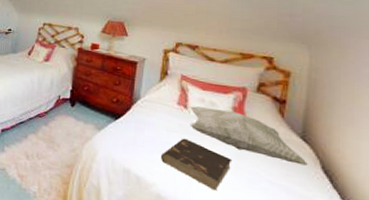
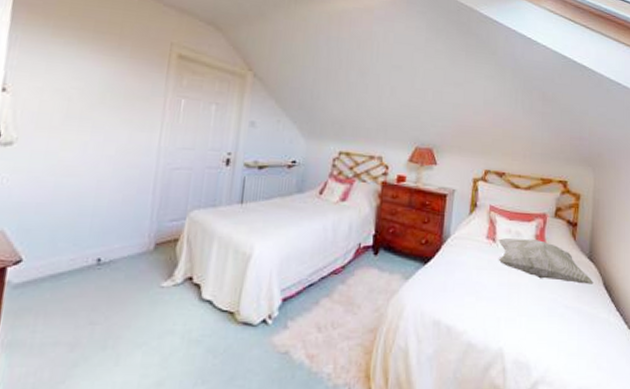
book: present [161,138,233,191] -> none [471,275,535,326]

